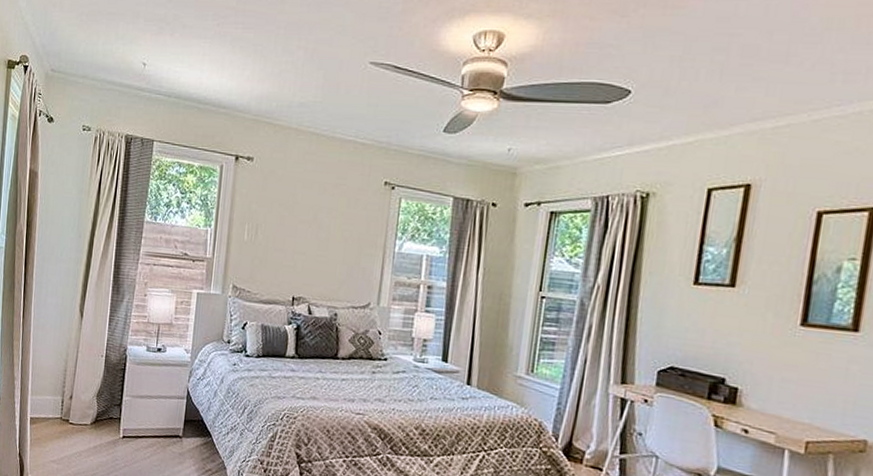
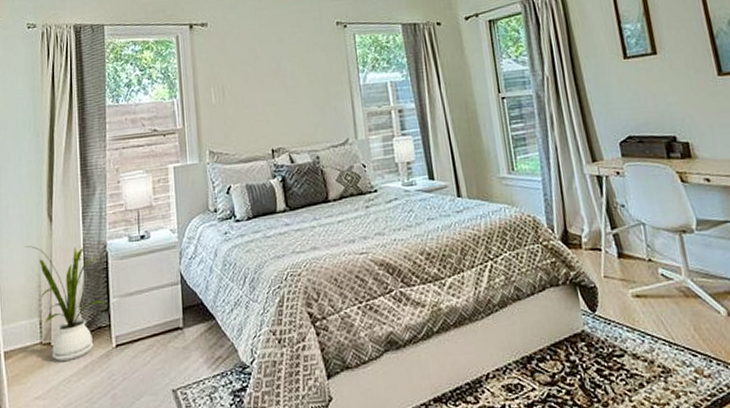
house plant: none [57,333,119,439] -> present [25,246,106,361]

